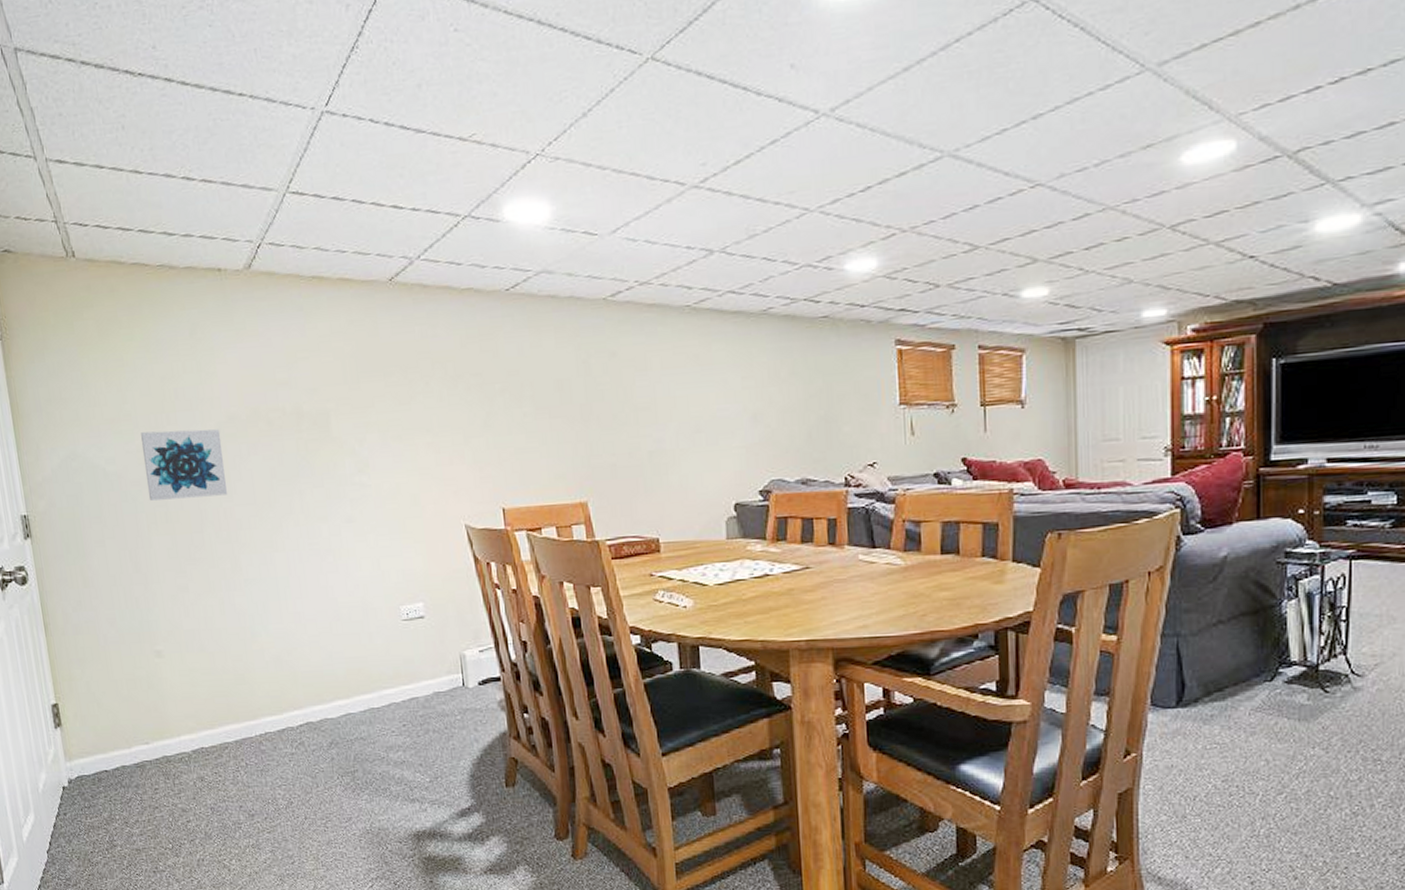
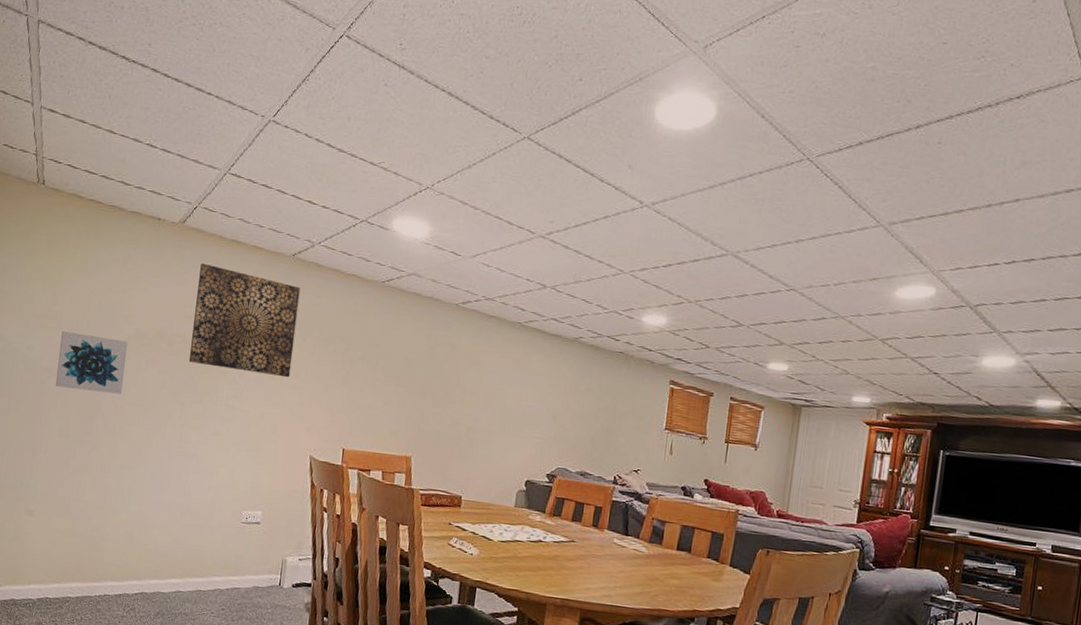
wall art: none [282,313,420,440] -> present [188,263,301,378]

